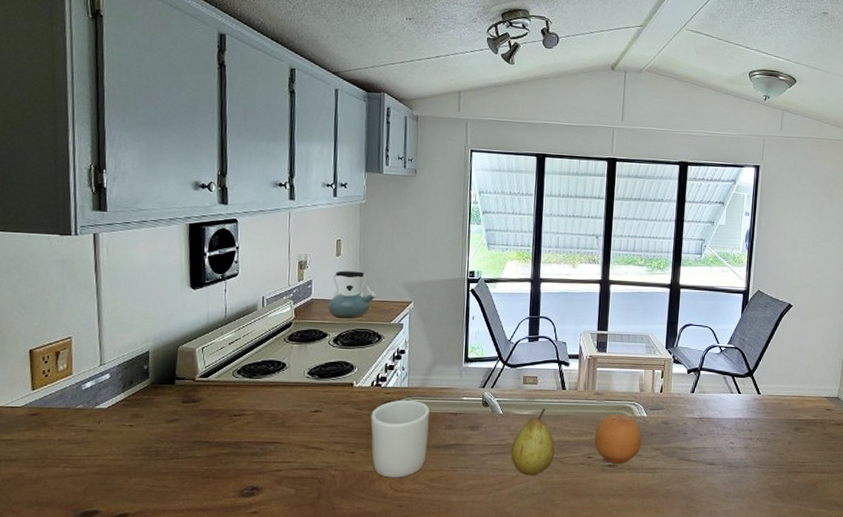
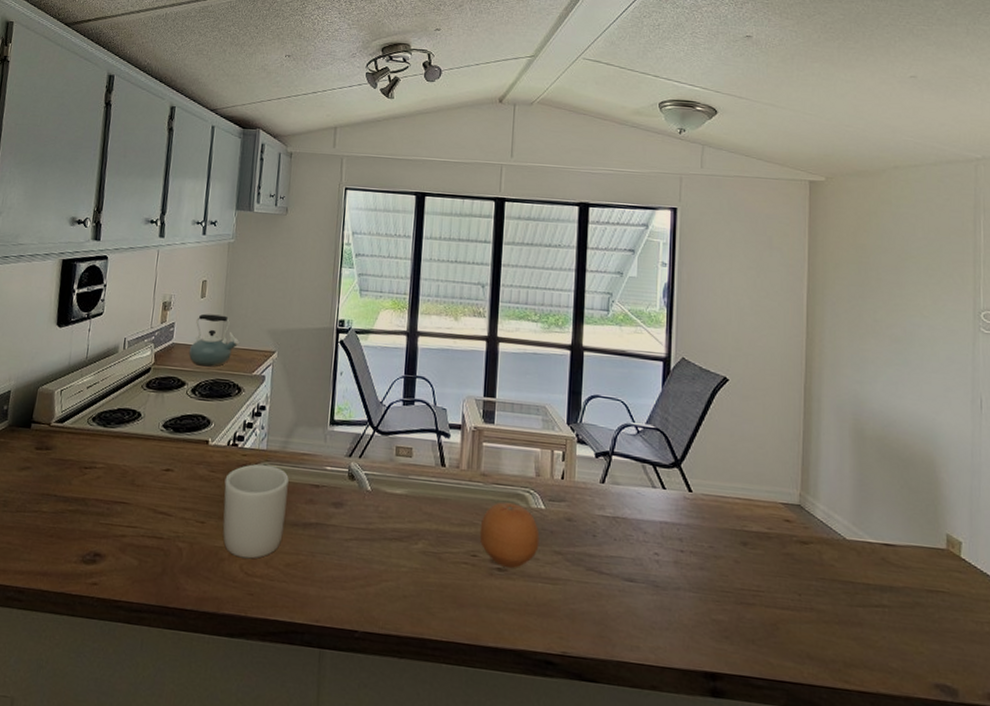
fruit: present [511,408,555,476] -> none [379,488,432,573]

